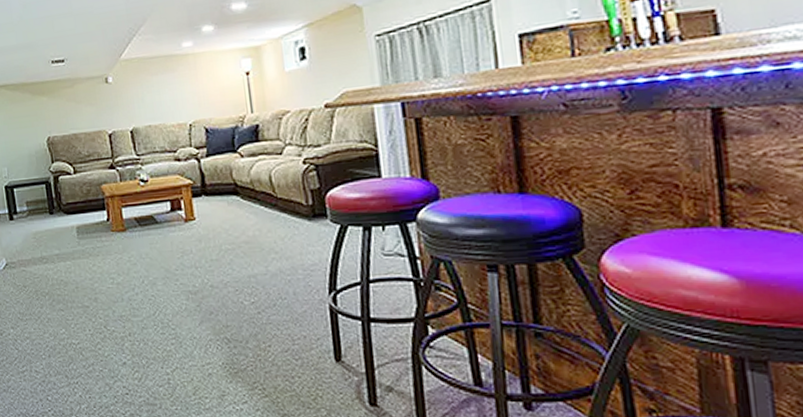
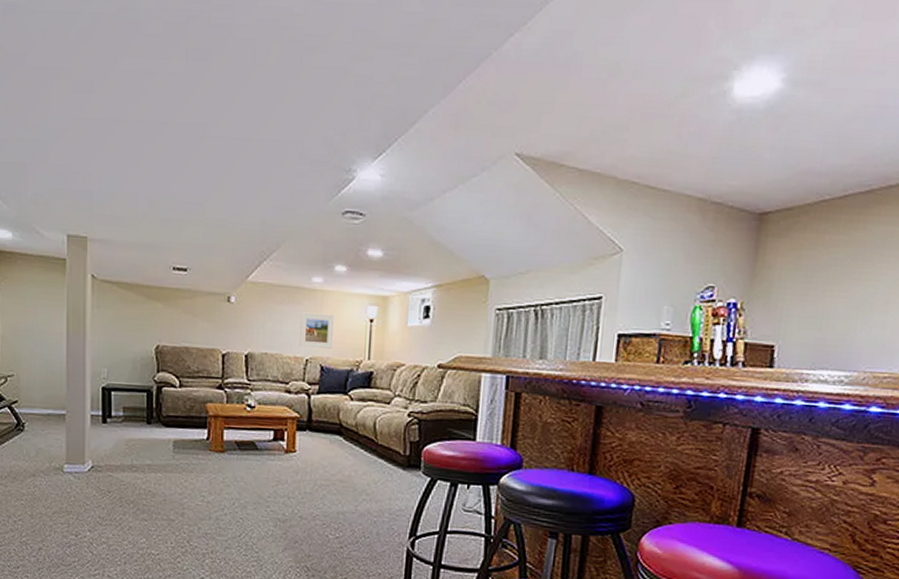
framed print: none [177,75,214,113] -> present [299,312,335,349]

